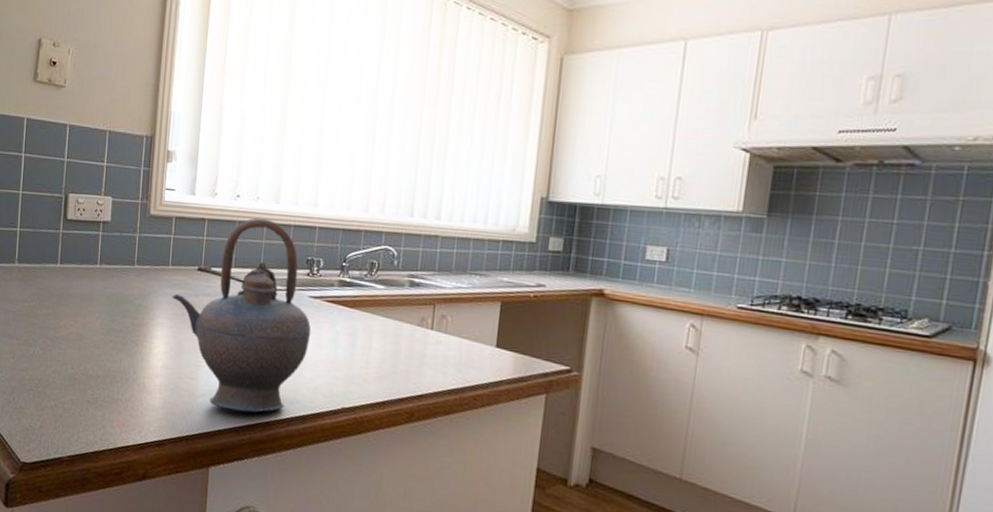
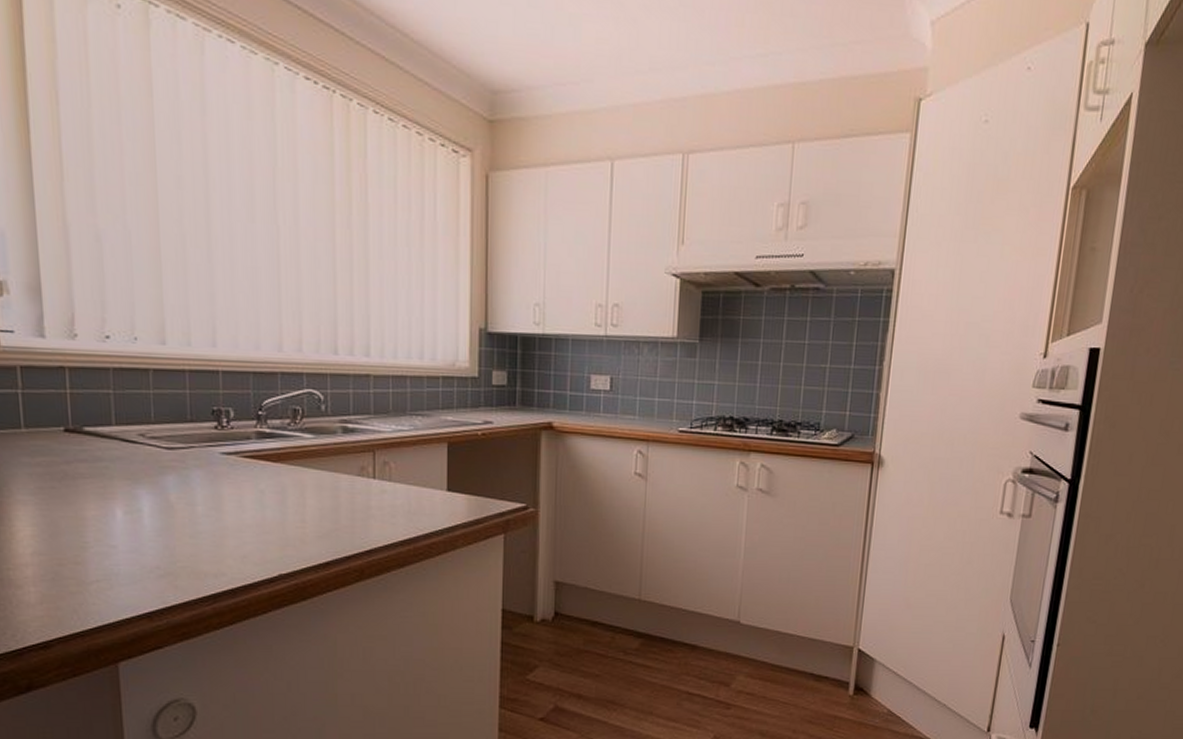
teapot: present [172,218,312,413] -> none [32,363,230,594]

